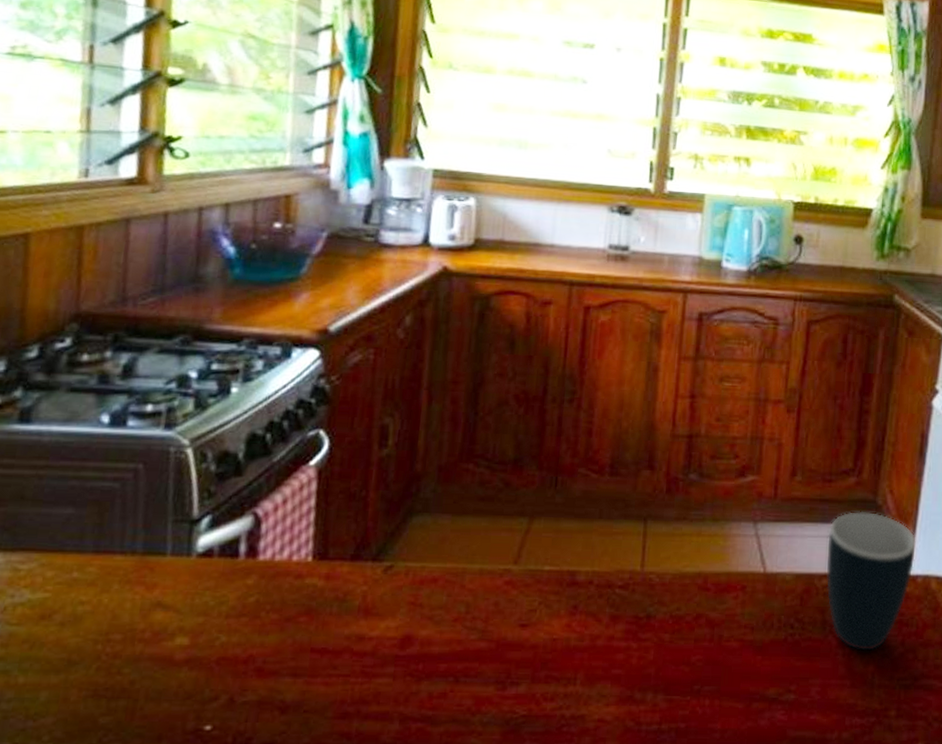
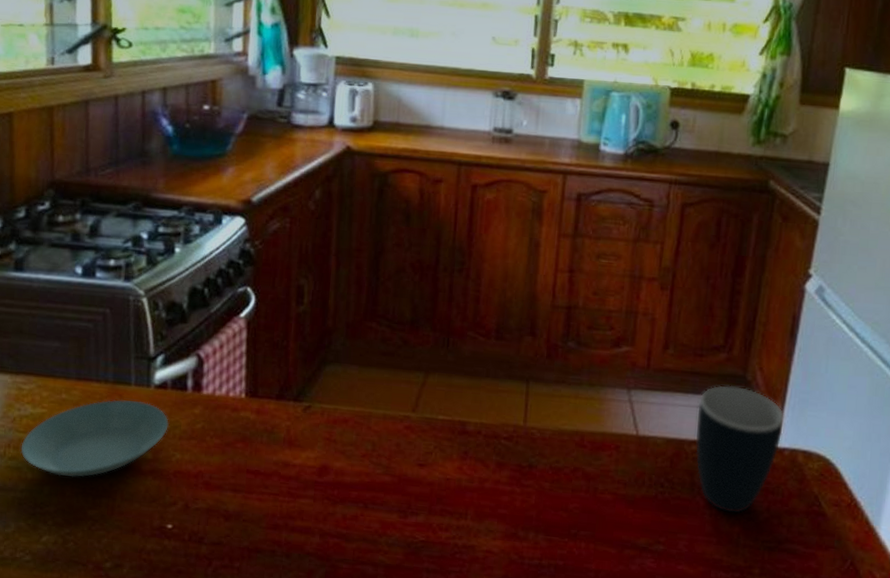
saucer: none [10,574,213,677] -> present [20,400,169,478]

